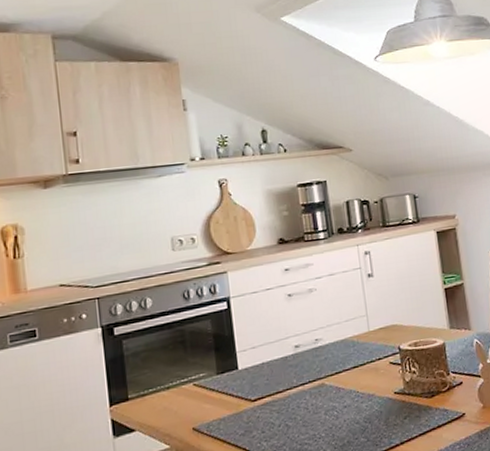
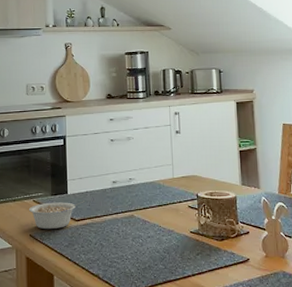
legume: none [188,375,261,419] -> present [28,201,84,230]

